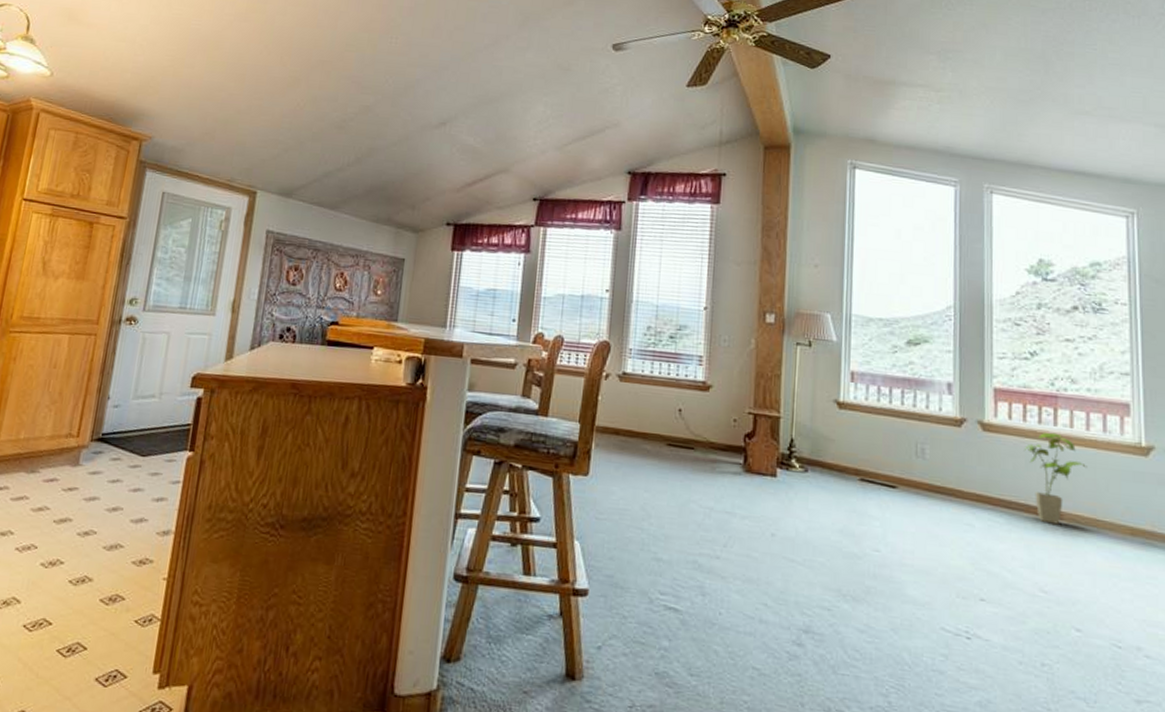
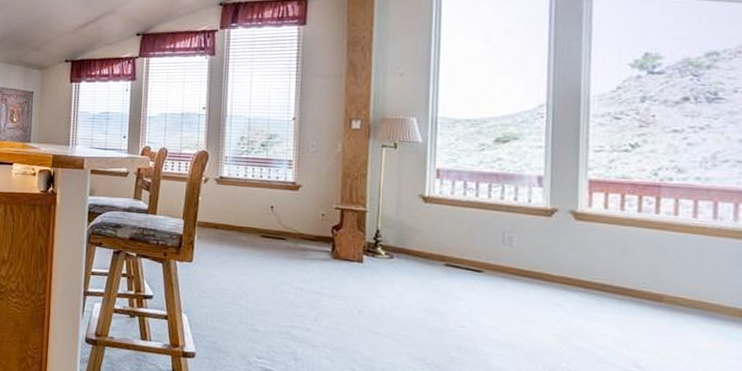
house plant: present [1025,432,1088,525] -> none [622,220,693,306]

